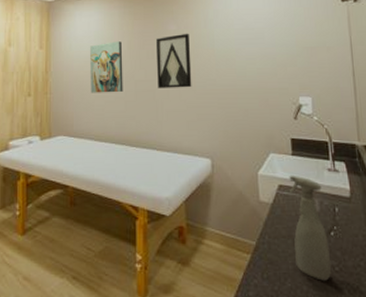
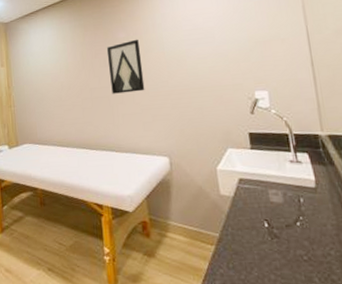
wall art: present [90,41,123,93] -> none [46,53,80,104]
spray bottle: present [289,175,332,281] -> none [249,168,301,270]

